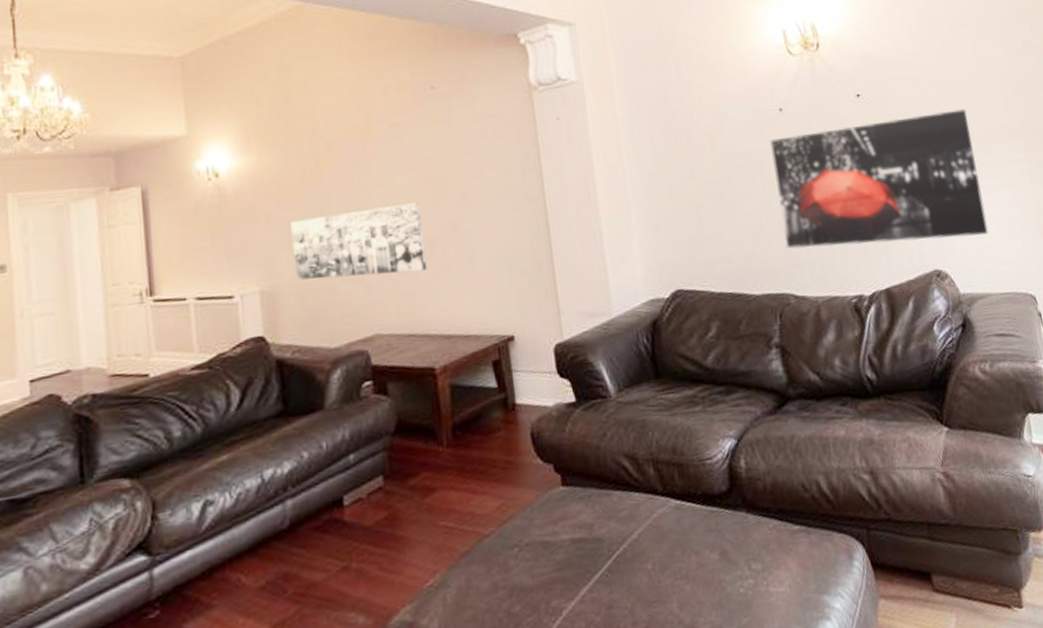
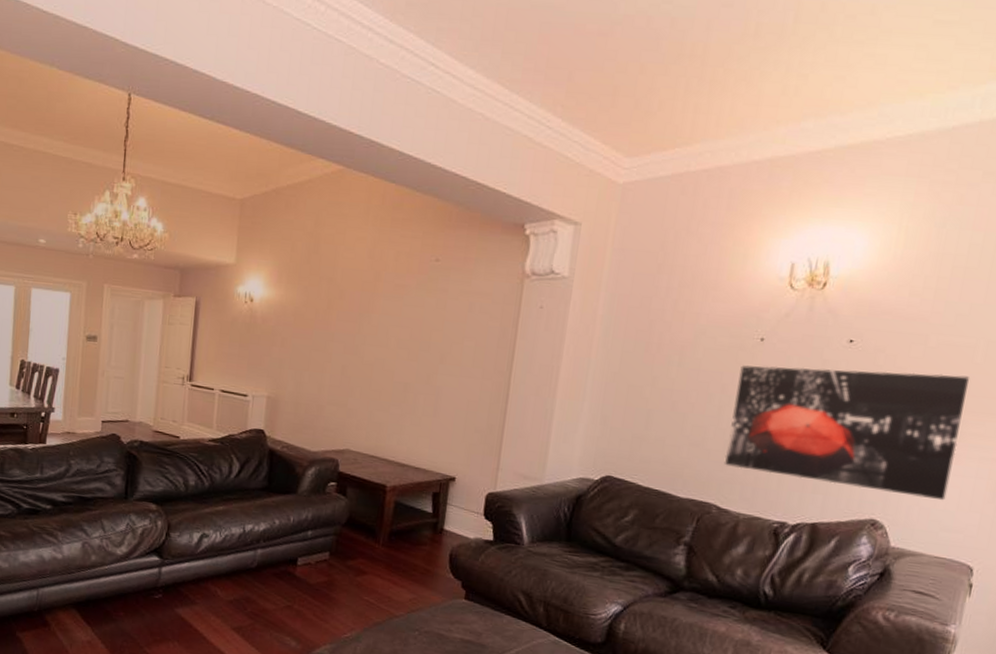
wall art: present [290,202,427,280] -> none [295,348,405,410]

